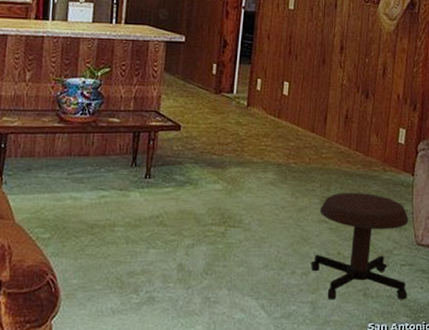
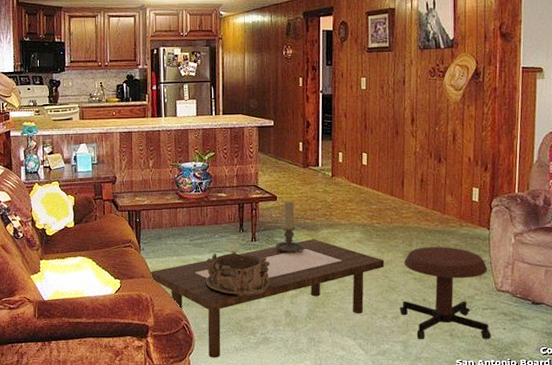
coffee table: none [11,178,299,323] -> present [150,239,385,358]
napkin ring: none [82,188,165,246] -> present [205,250,271,297]
candle holder: none [173,131,207,195] -> present [275,200,304,254]

